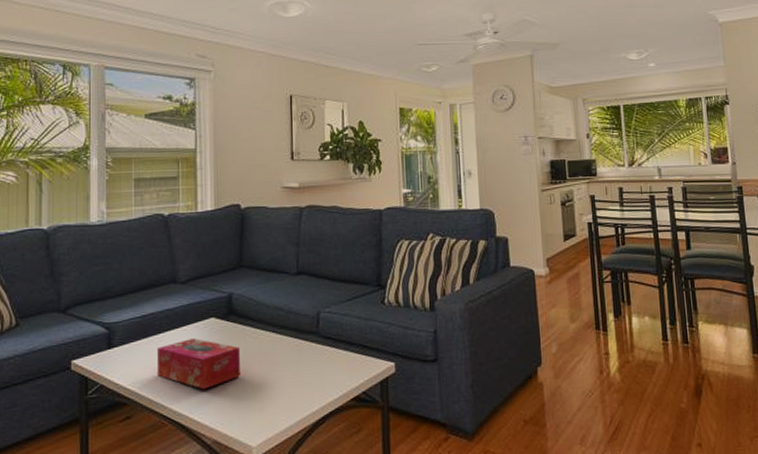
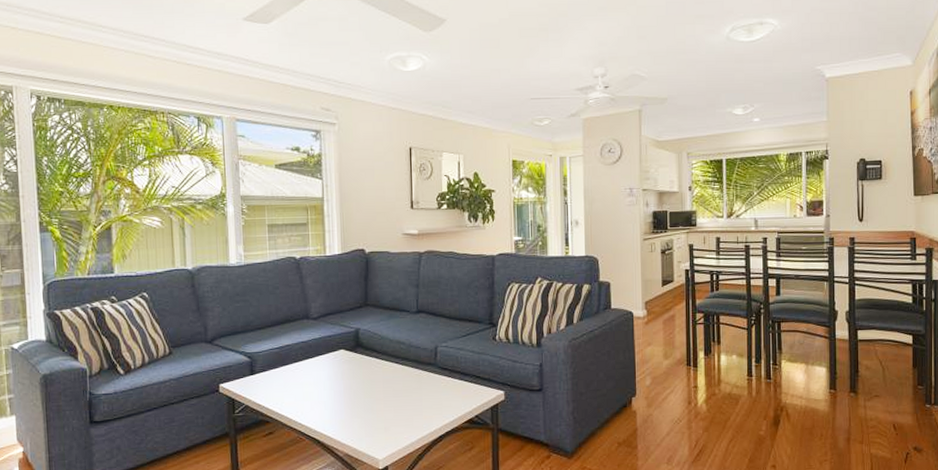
tissue box: present [156,337,240,390] -> none [293,366,367,411]

